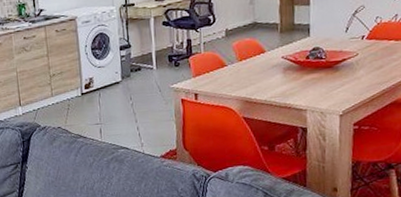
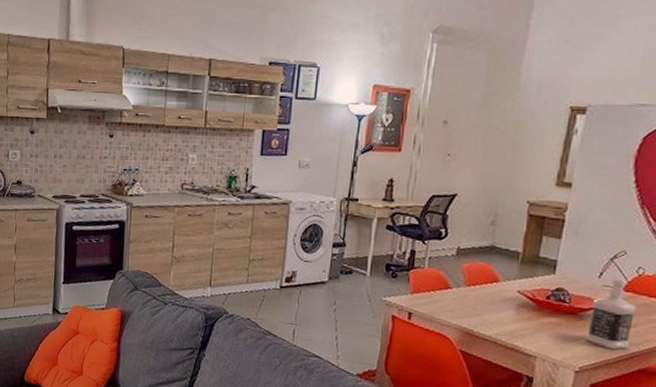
bottle: none [343,29,381,91] -> present [585,277,637,350]

